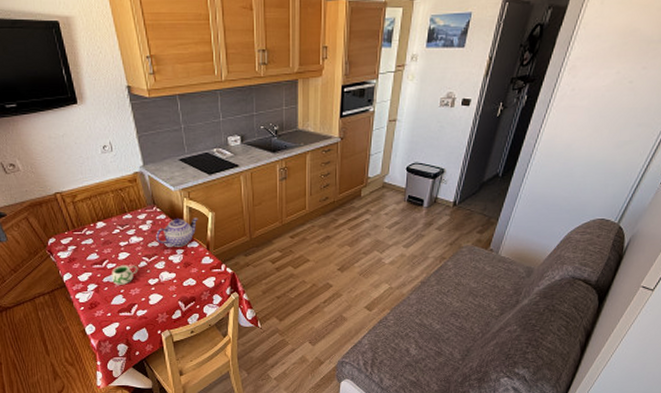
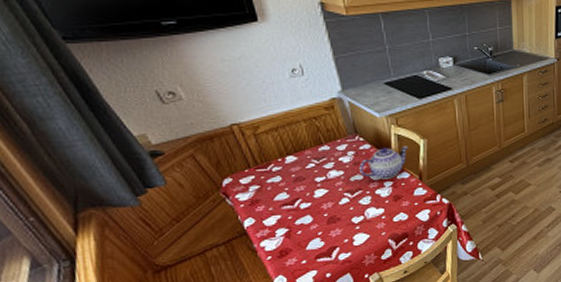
mug: present [112,265,139,285] -> none [306,202,339,227]

